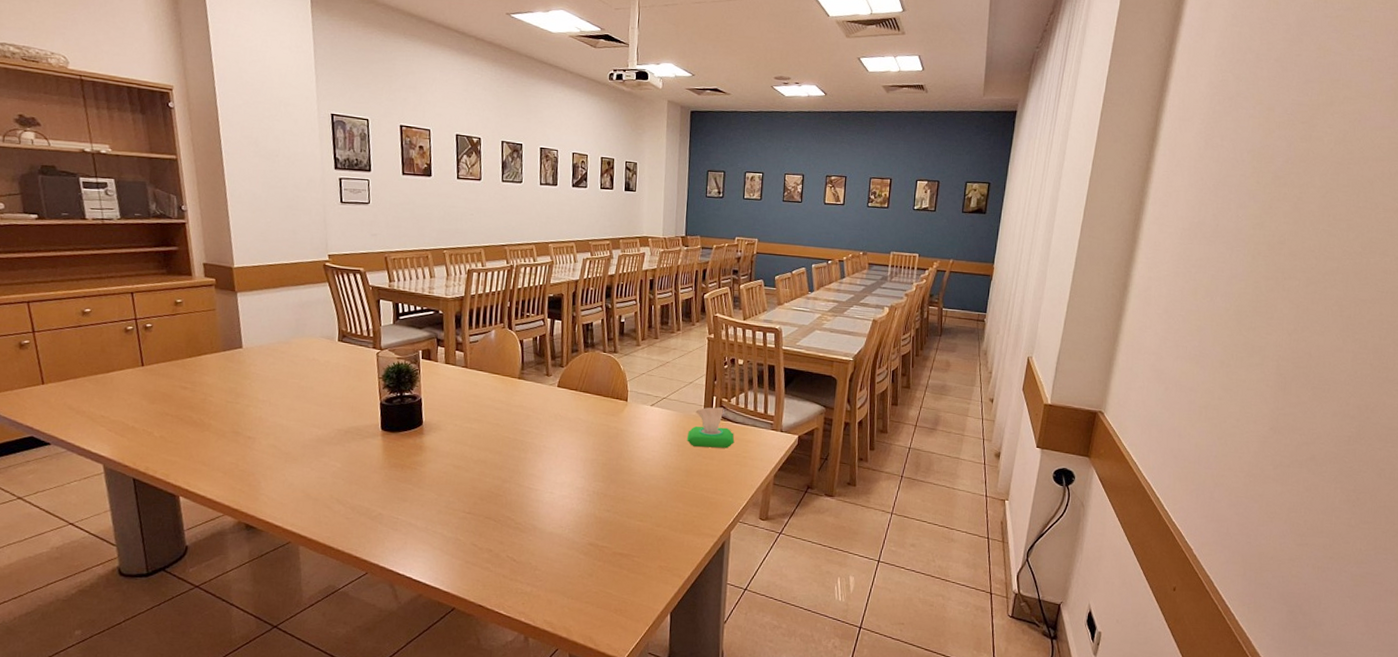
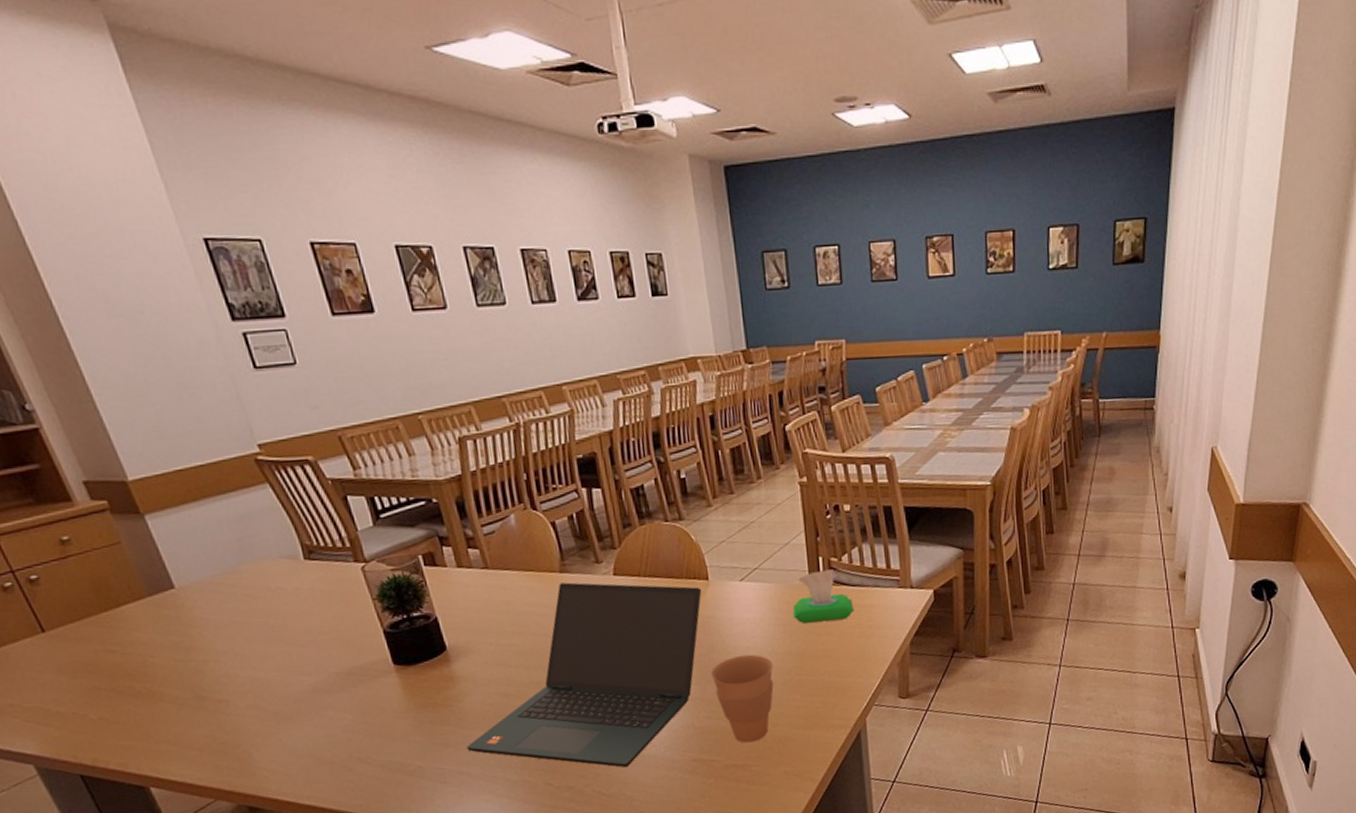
laptop: none [419,387,621,541] -> present [466,582,702,768]
cup: none [616,464,665,537] -> present [711,654,774,743]

